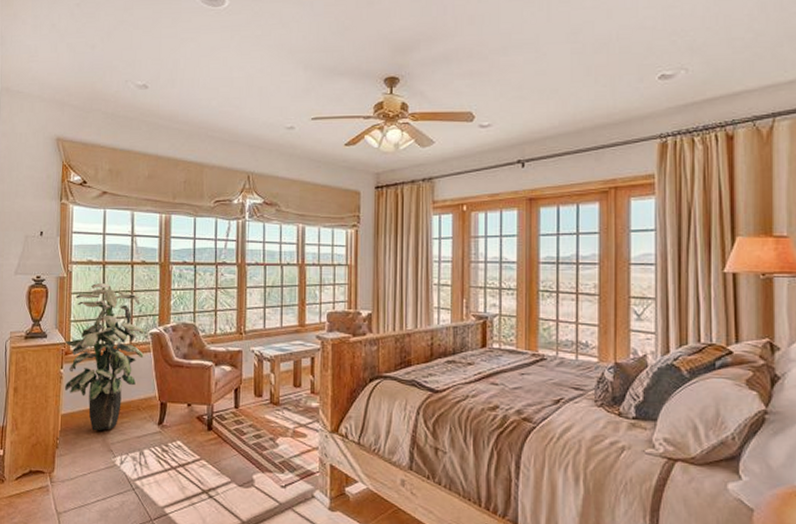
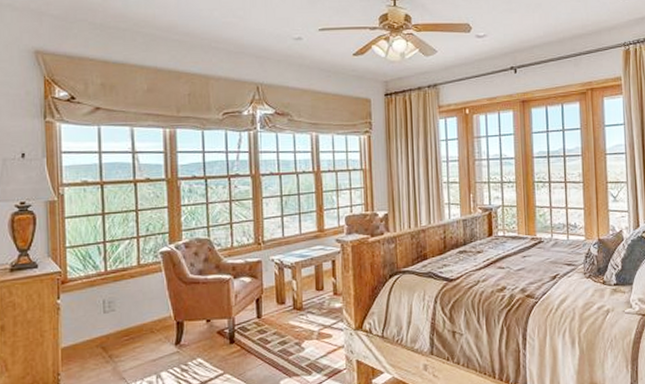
indoor plant: present [64,283,144,431] -> none [60,204,154,361]

